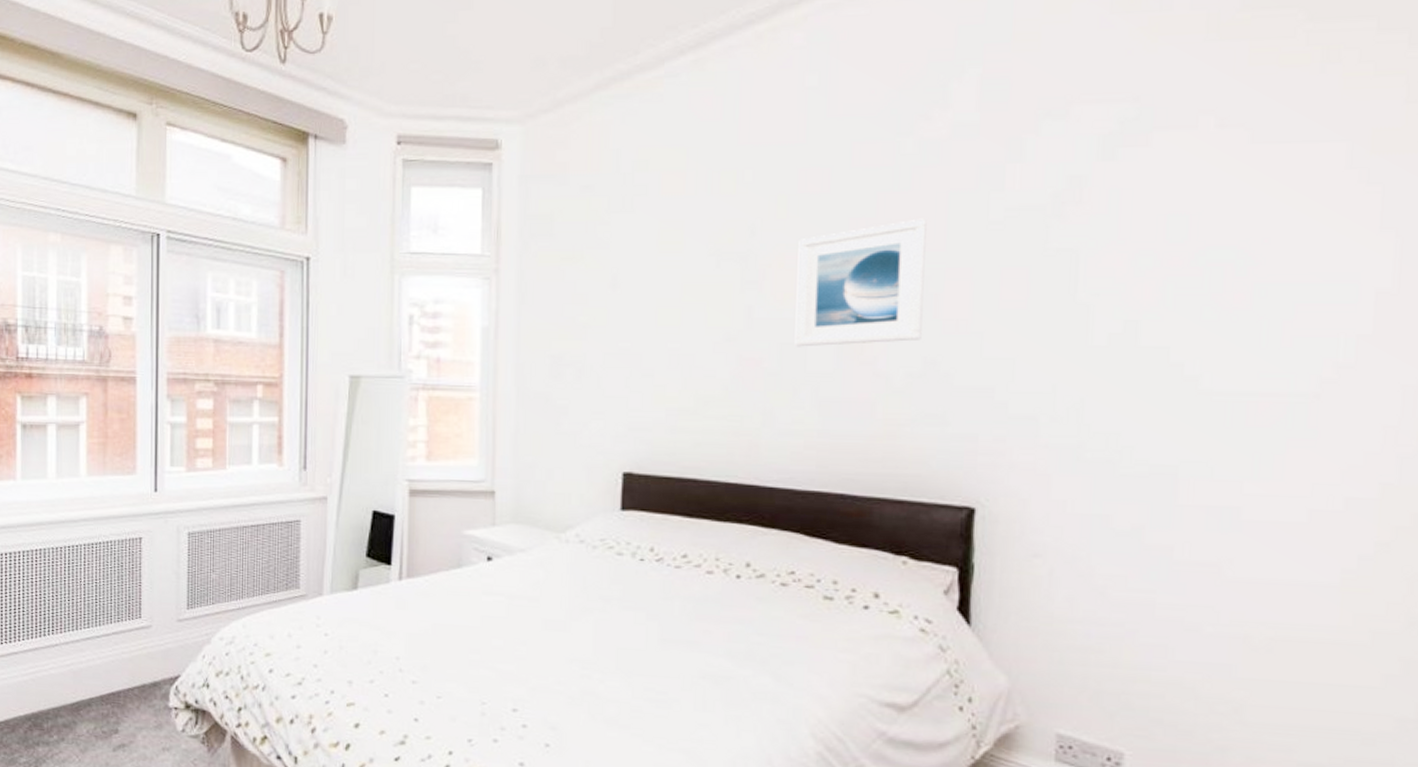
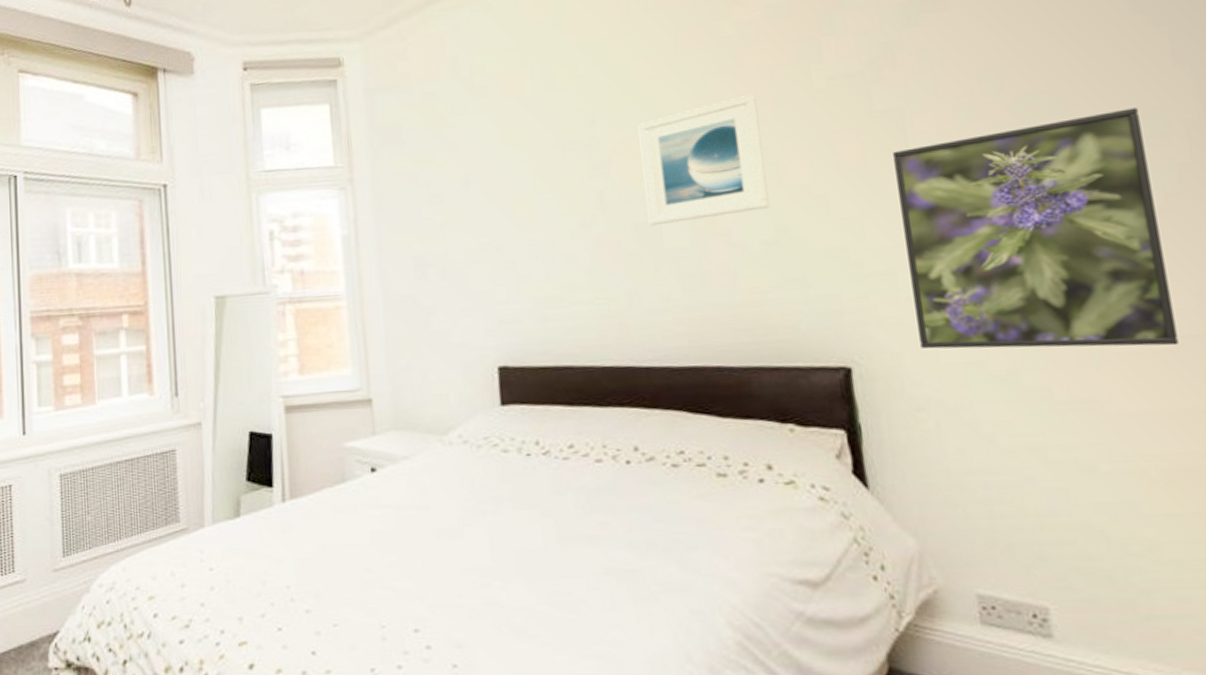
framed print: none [1049,271,1329,519] -> present [893,108,1179,349]

